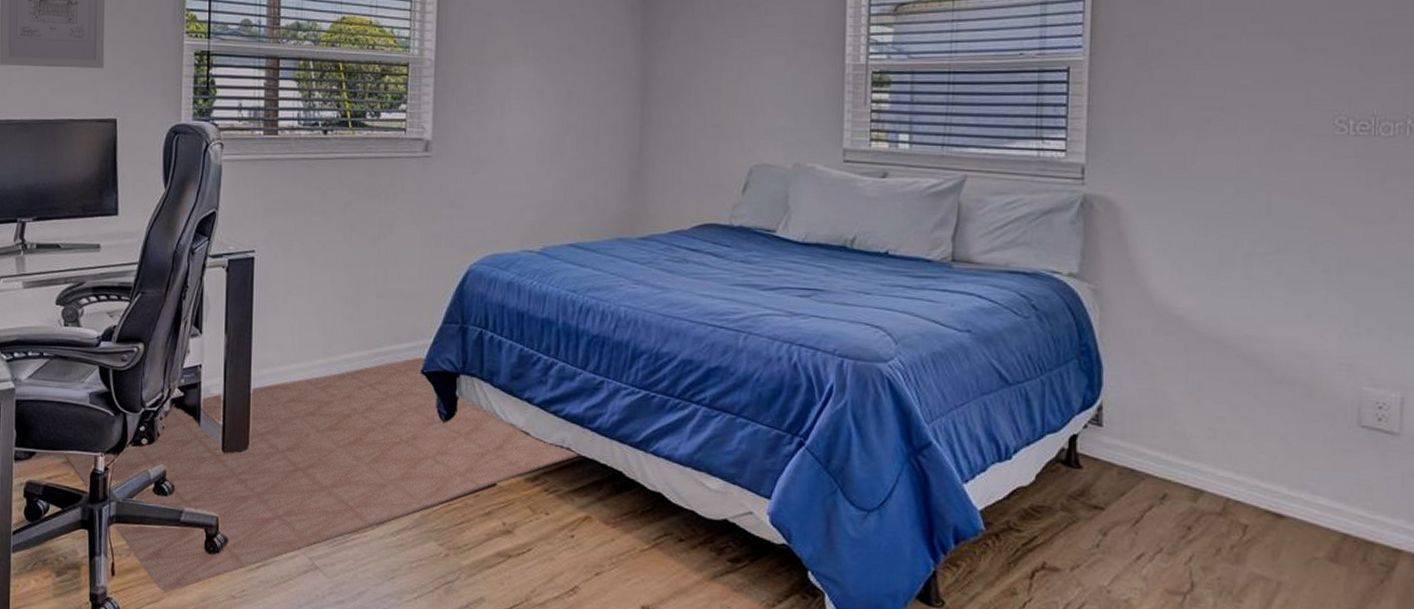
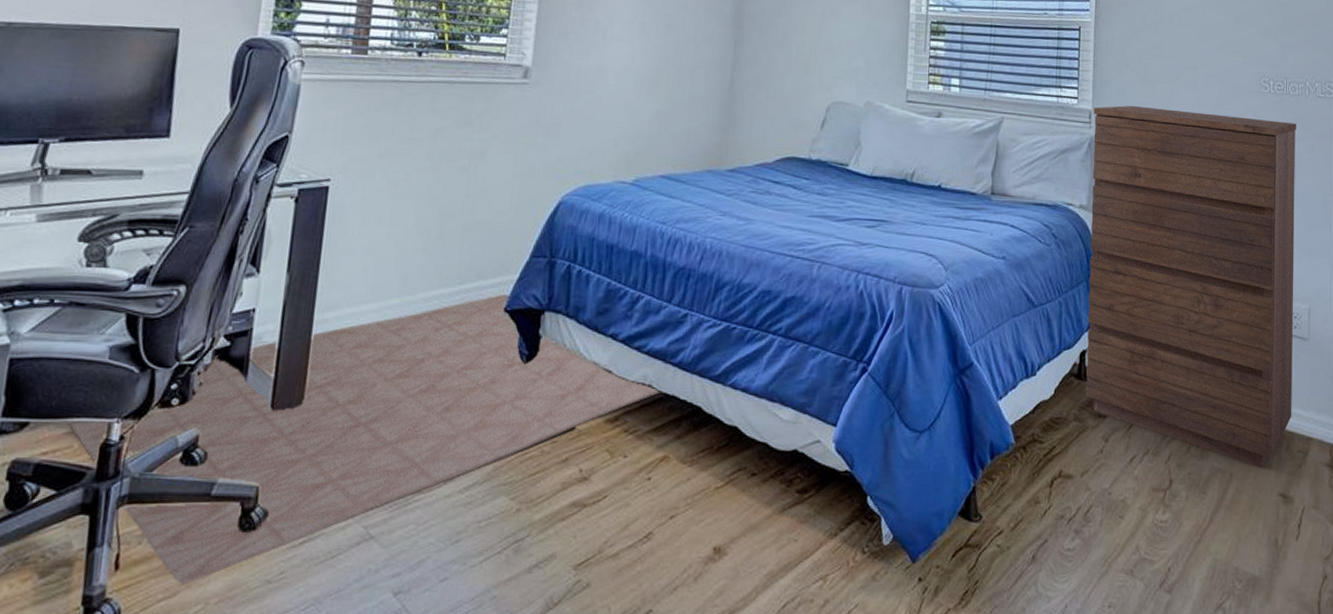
dresser: none [1077,156,1390,581] -> present [1086,105,1297,469]

